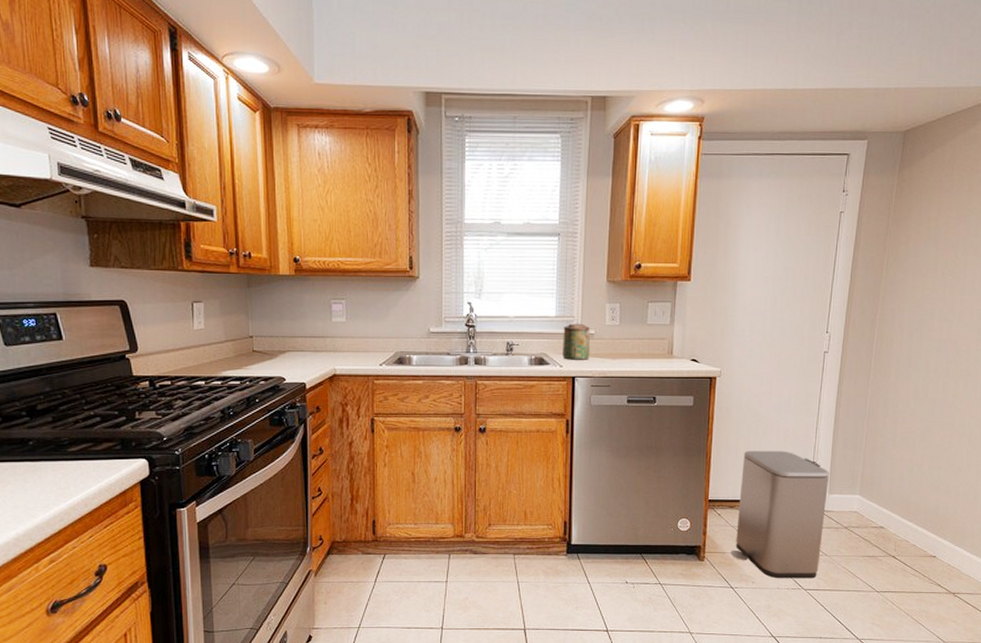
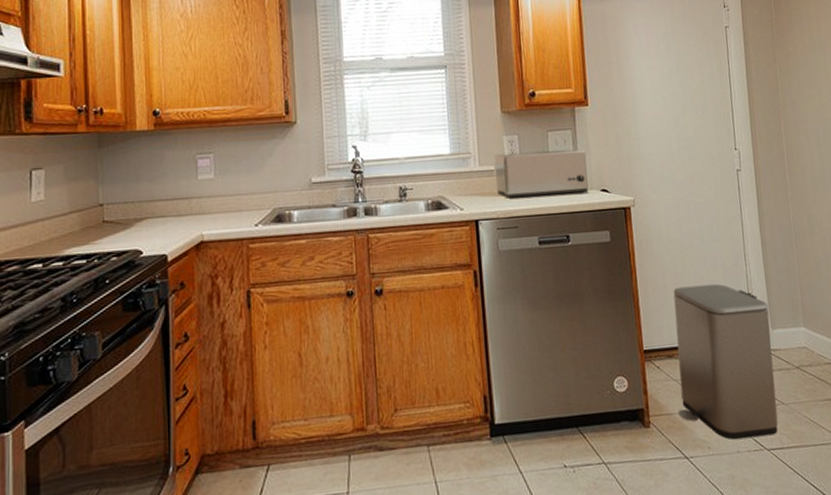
canister: present [562,323,591,360] -> none [459,159,493,202]
toaster: none [594,319,682,361] -> present [493,149,589,199]

